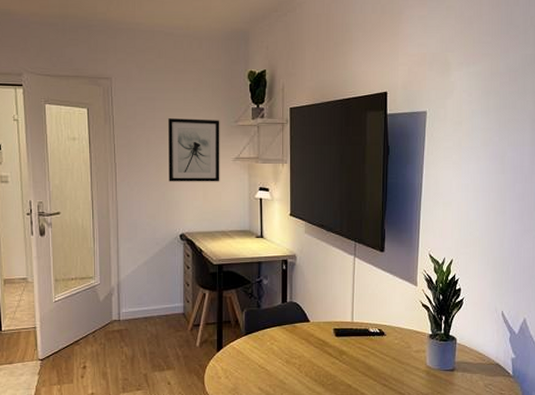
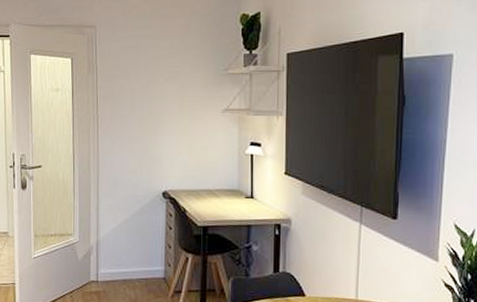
wall art: present [168,118,220,182] -> none [152,67,208,136]

